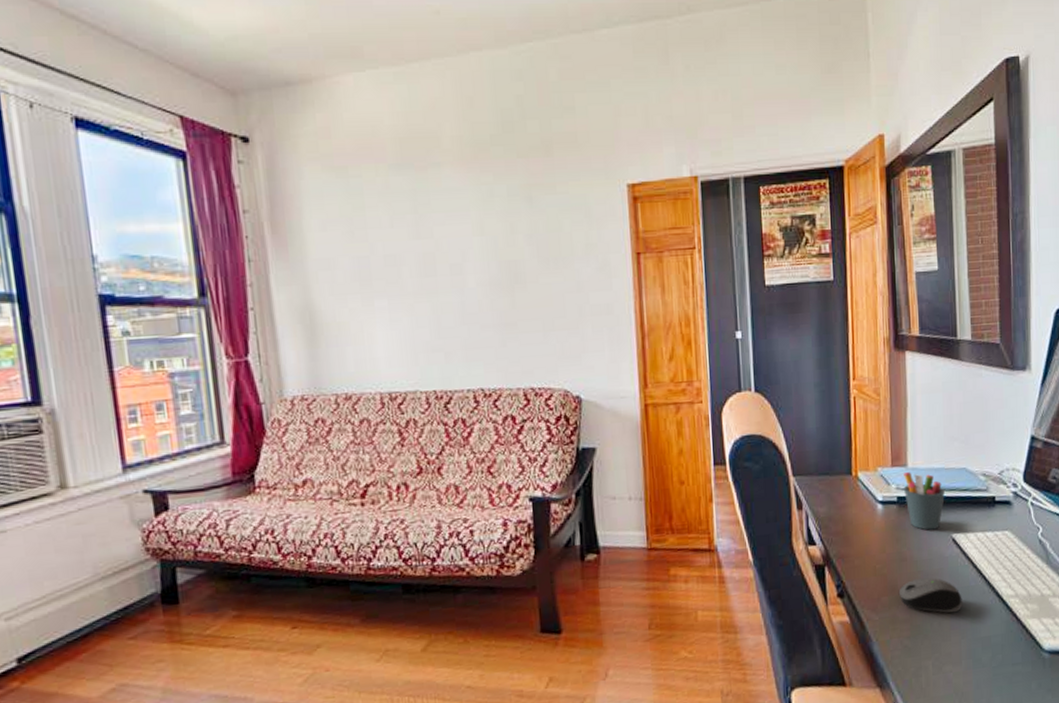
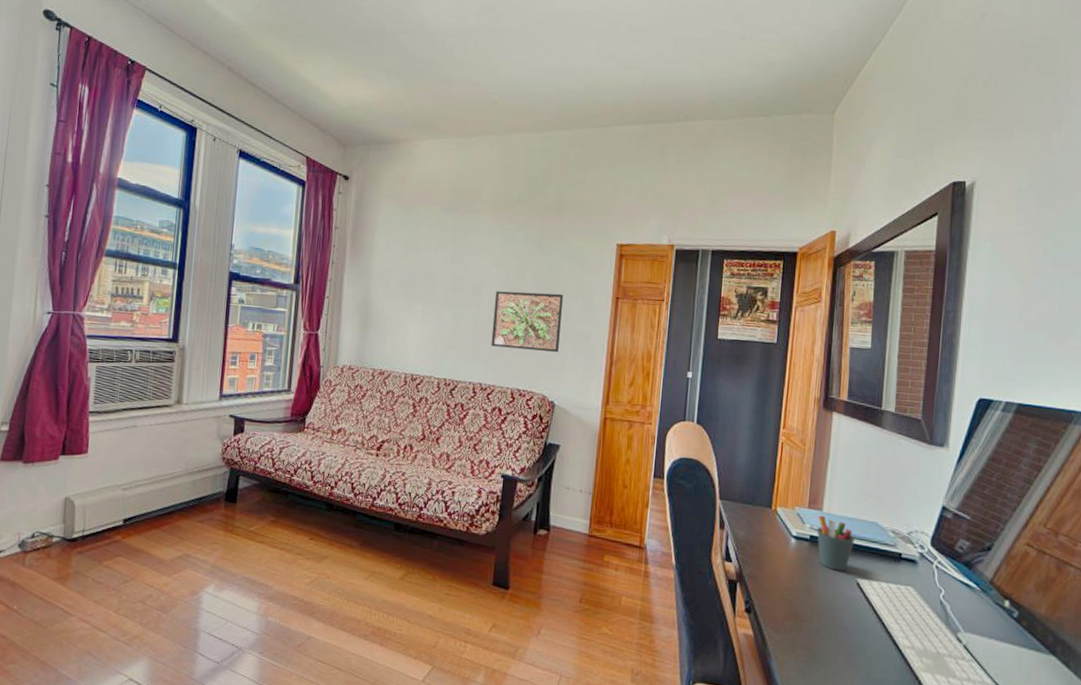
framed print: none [481,258,575,339] -> present [491,291,563,352]
computer mouse: present [898,577,963,613] -> none [800,611,860,650]

